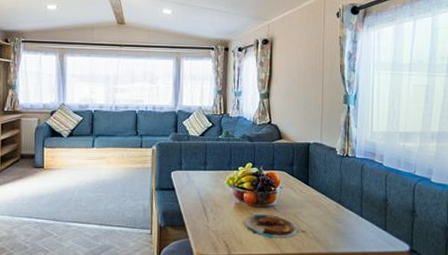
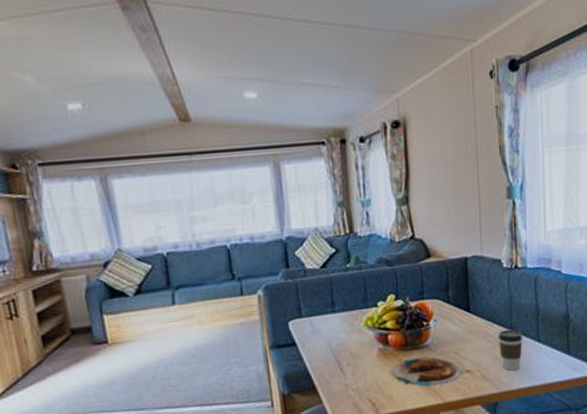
coffee cup: none [329,204,349,237] -> present [497,329,523,371]

